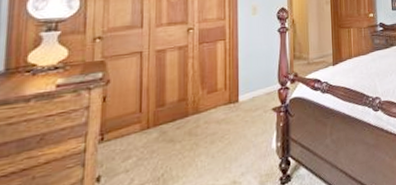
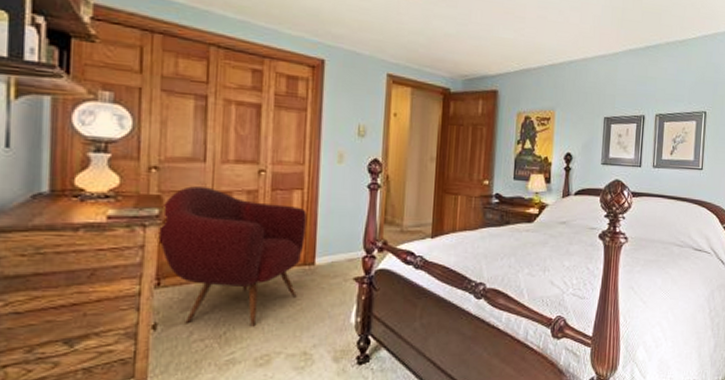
armchair: none [101,48,230,172] -> present [157,186,308,327]

